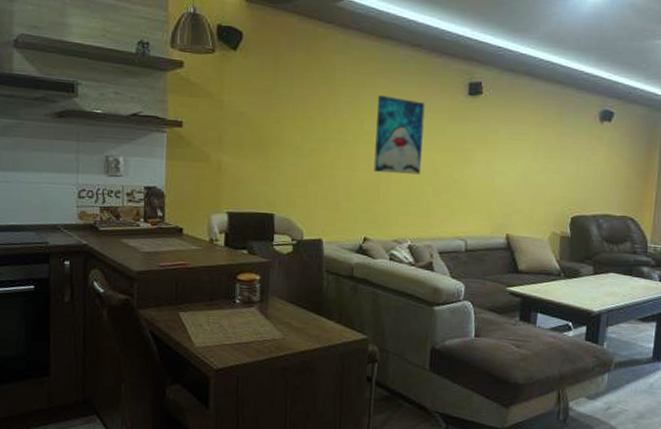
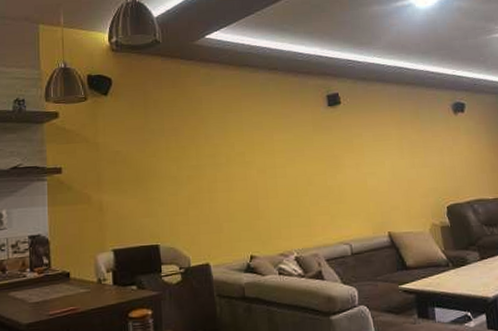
wall art: present [373,94,425,174] -> none [244,117,295,191]

